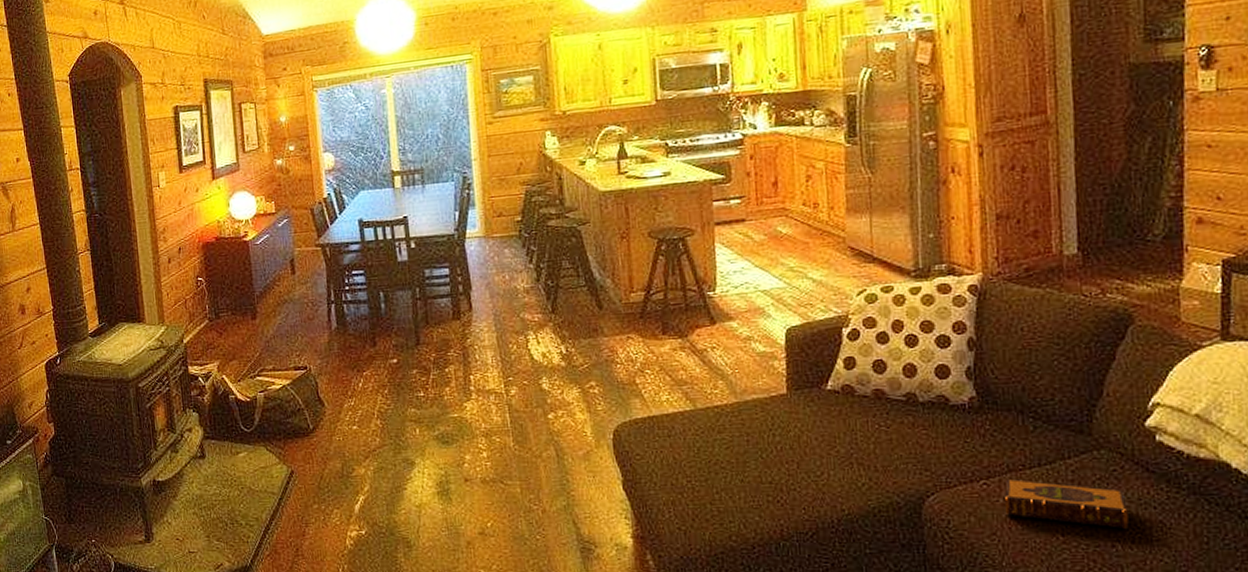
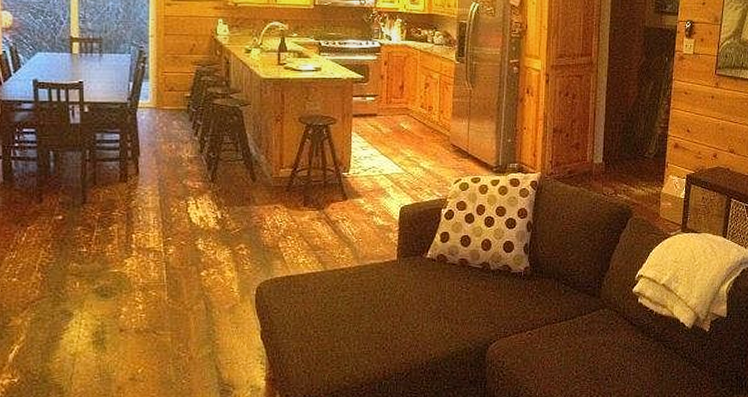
hardback book: present [1004,478,1129,530] -> none [541,329,617,367]

